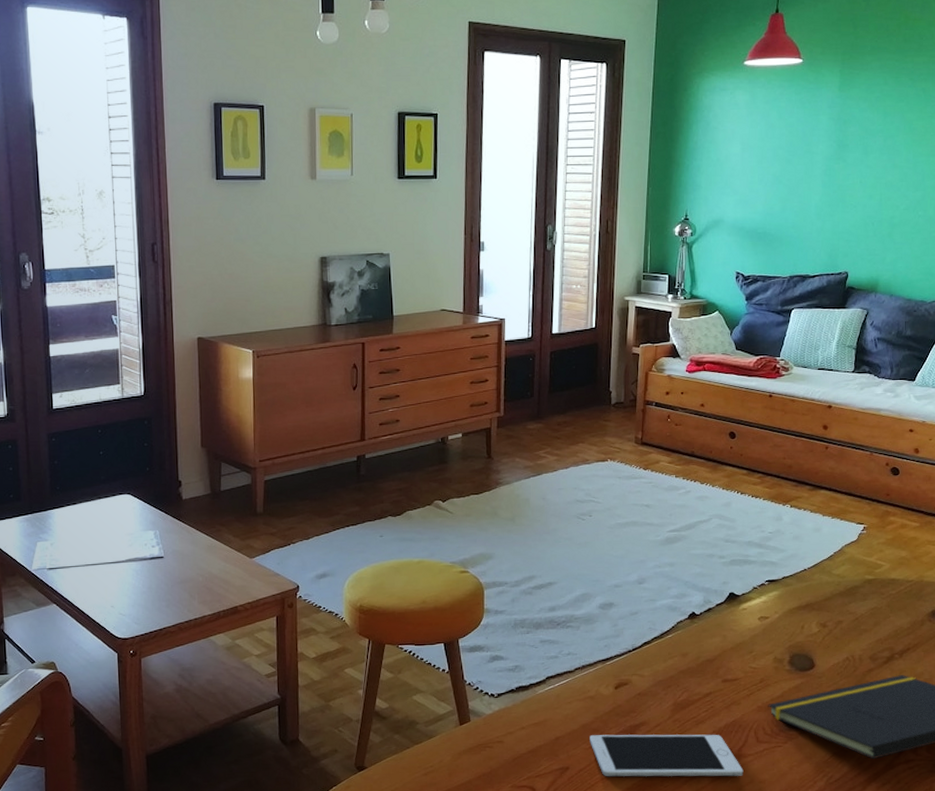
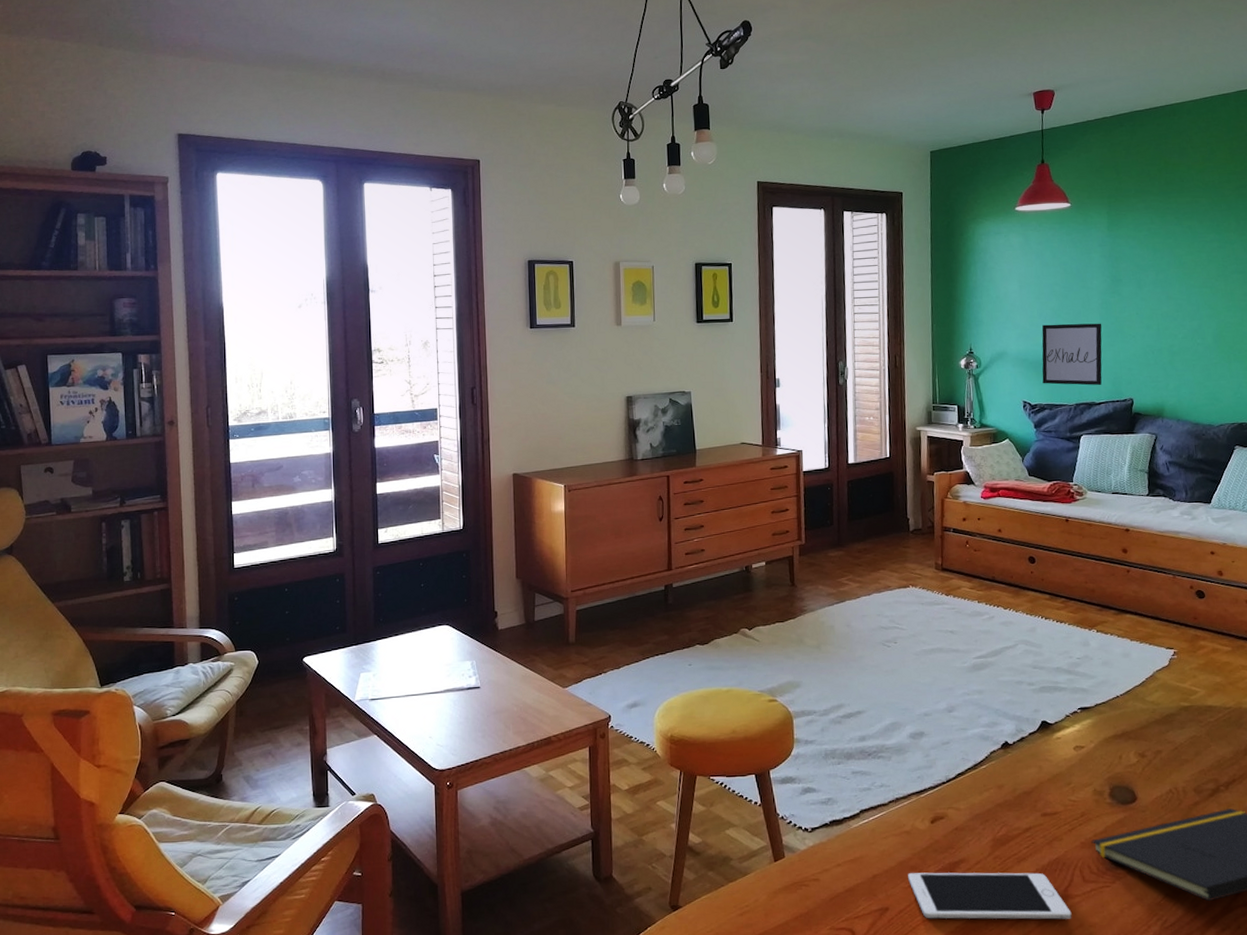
wall art: none [758,191,824,257] -> present [1042,323,1102,386]

